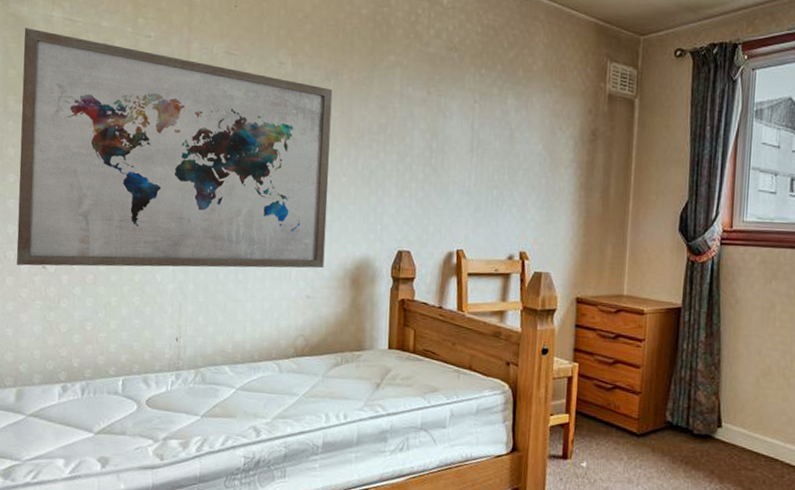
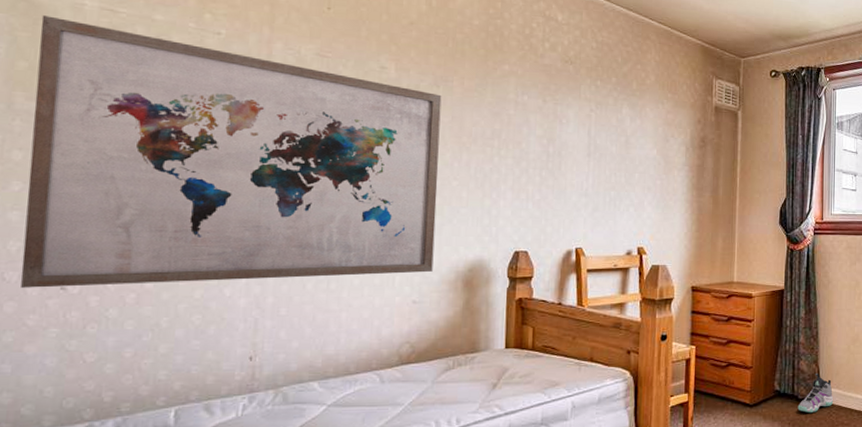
sneaker: none [692,407,737,452] -> present [797,374,834,413]

